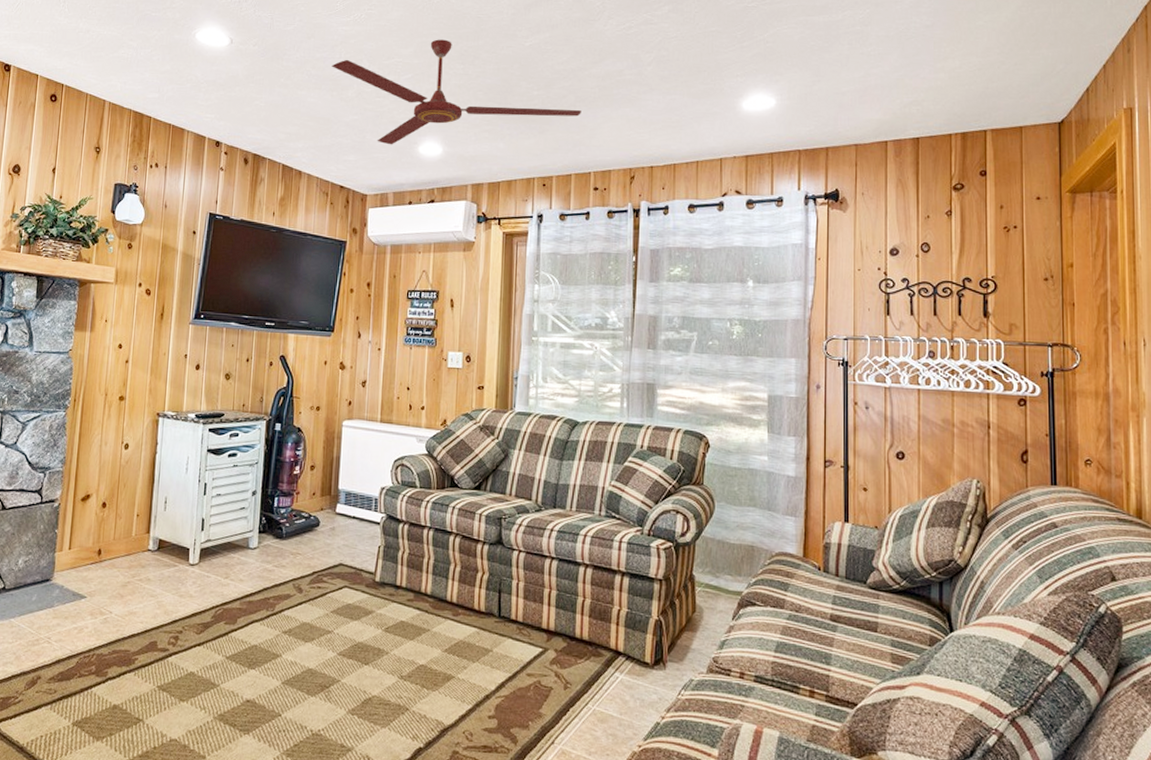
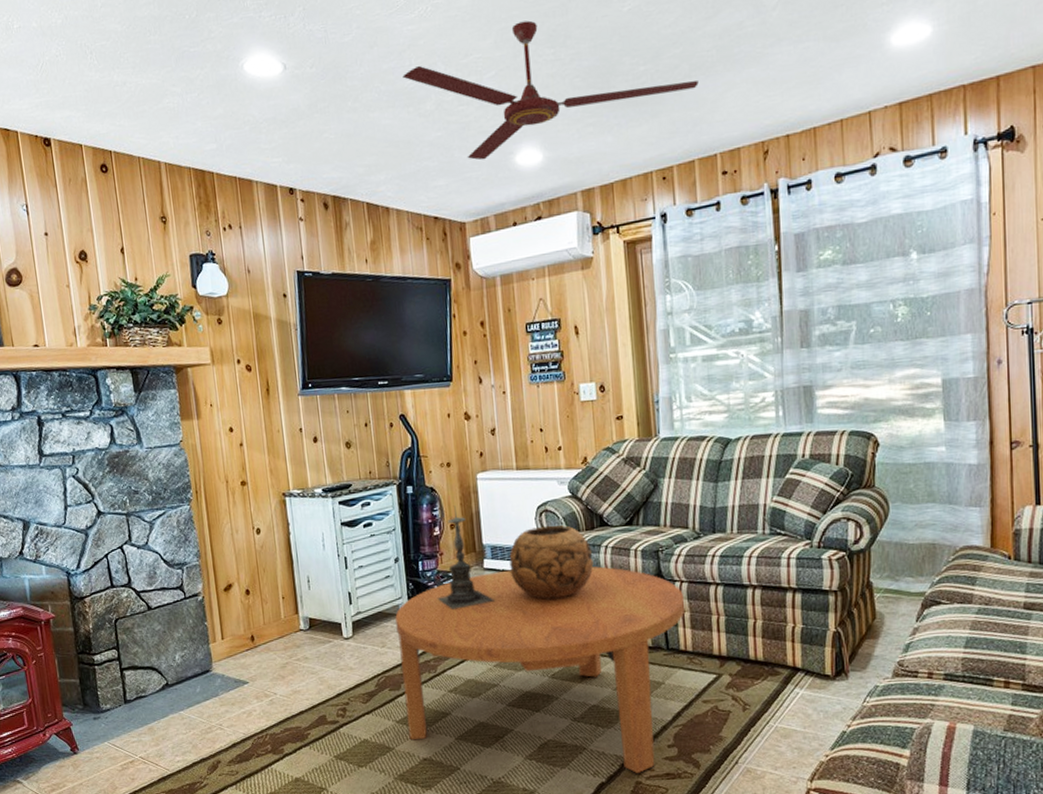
coffee table: none [236,517,521,742] -> present [395,566,685,773]
candle holder: none [286,448,342,550] -> present [437,505,496,610]
decorative bowl: none [360,479,440,554] -> present [509,525,594,601]

